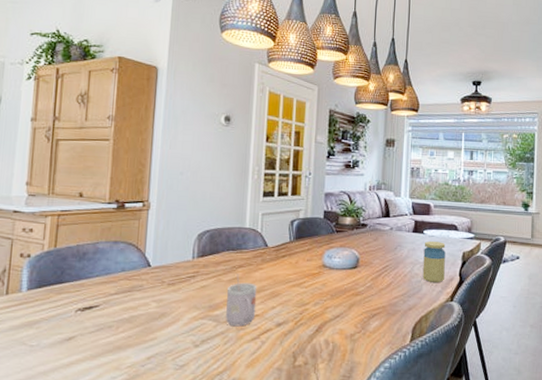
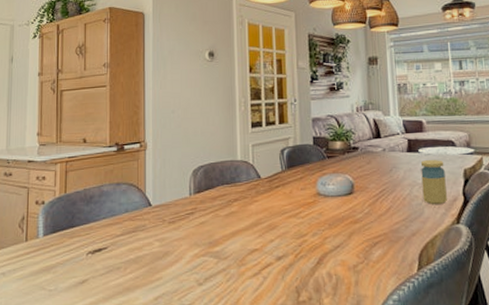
mug: present [225,274,257,327] -> none [224,208,255,263]

